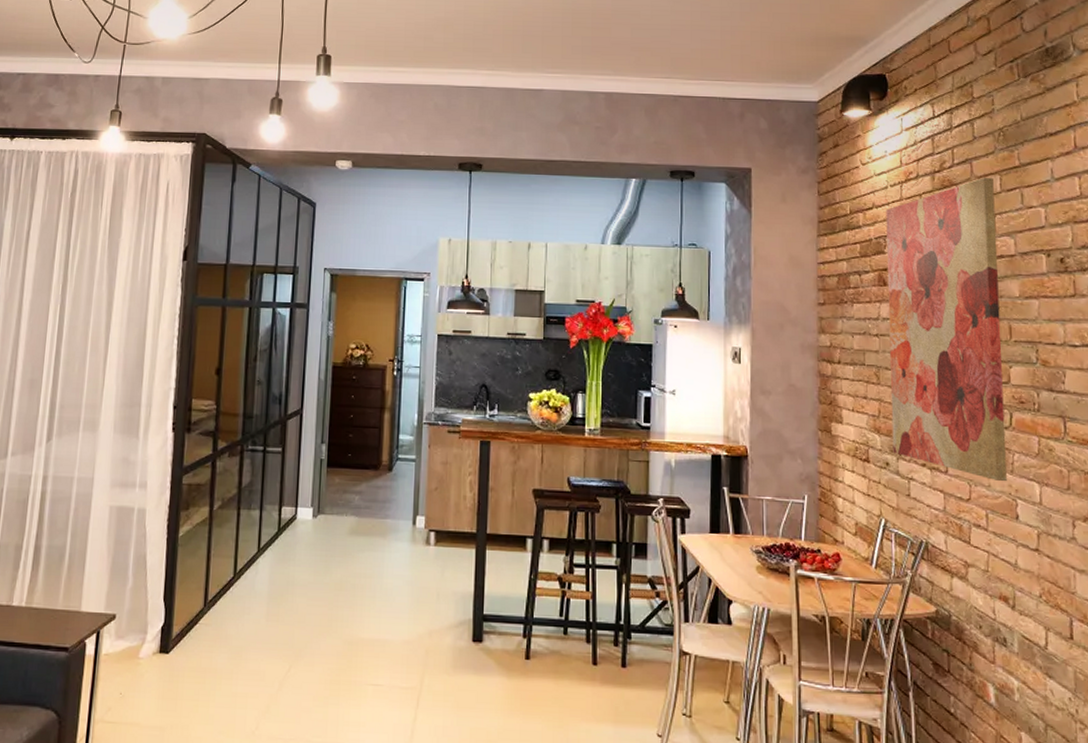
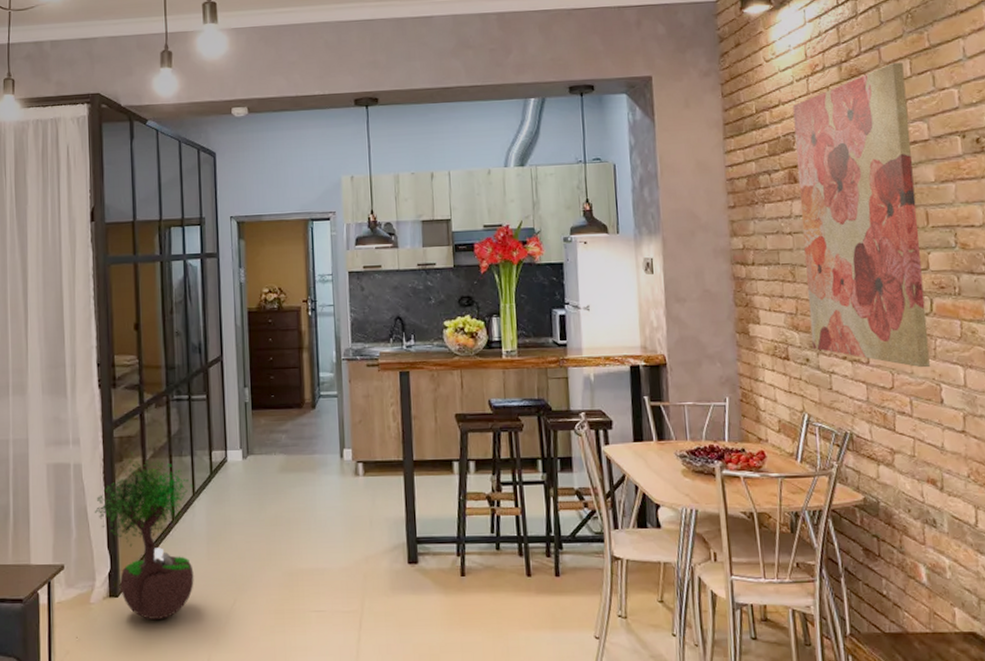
potted tree: none [153,501,259,681] -> present [94,452,194,619]

